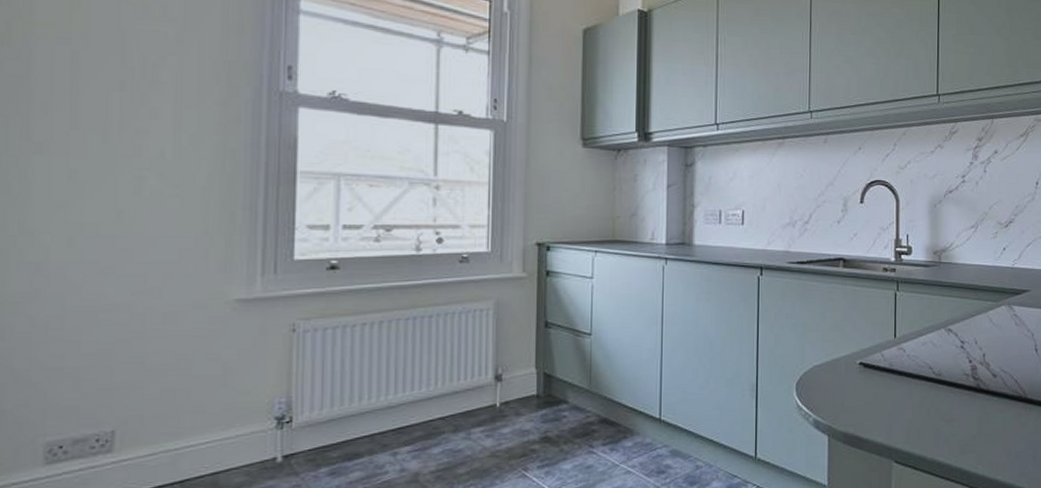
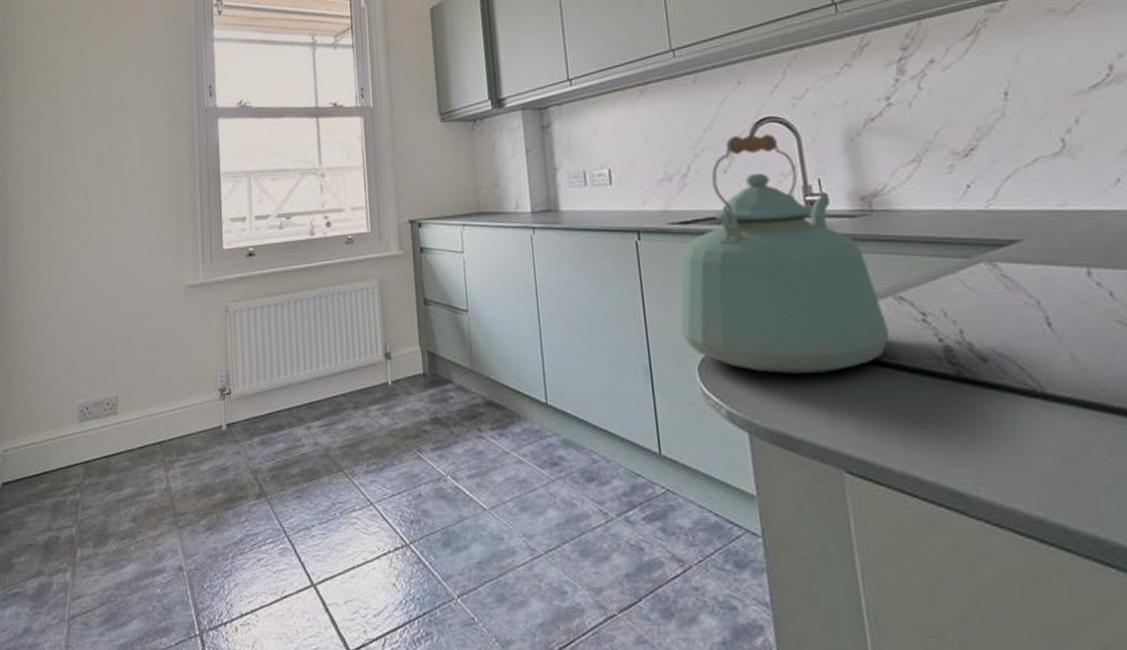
kettle: none [786,192,939,388] -> present [680,134,890,374]

